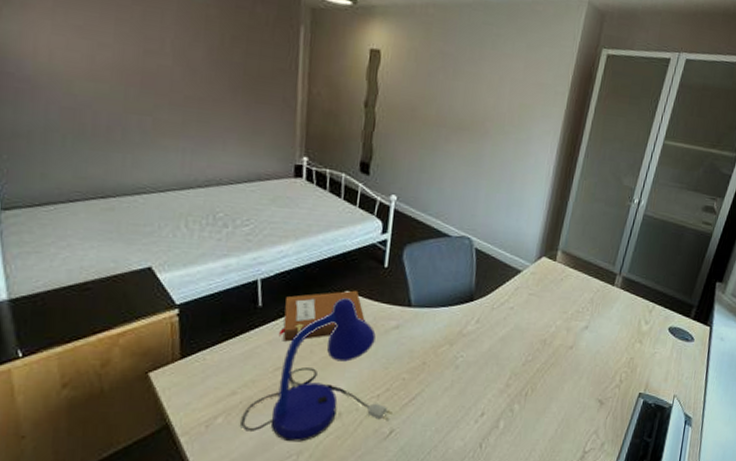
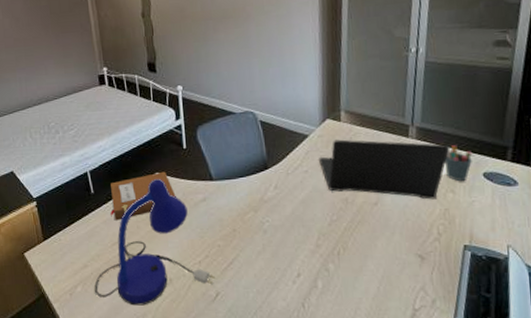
laptop: none [526,279,647,348] -> present [319,139,450,200]
pen holder: none [639,298,665,334] -> present [445,145,473,182]

